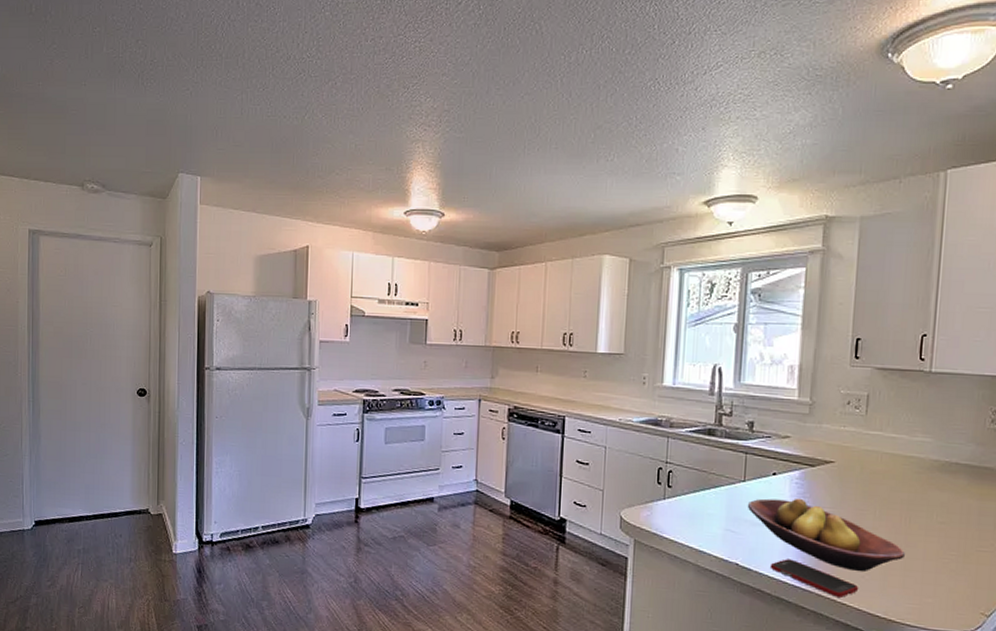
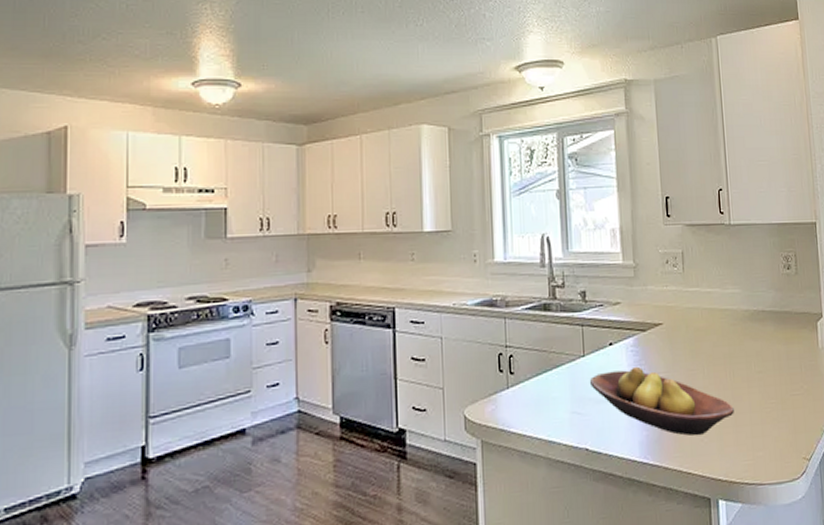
cell phone: present [769,559,859,597] -> none [618,434,701,467]

